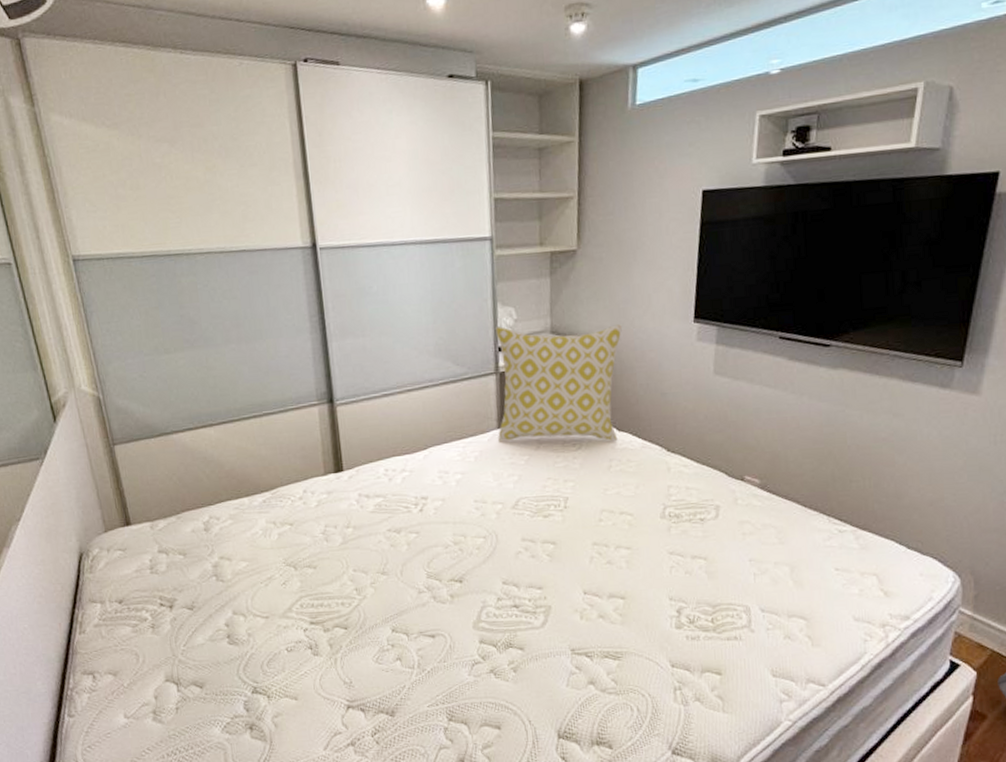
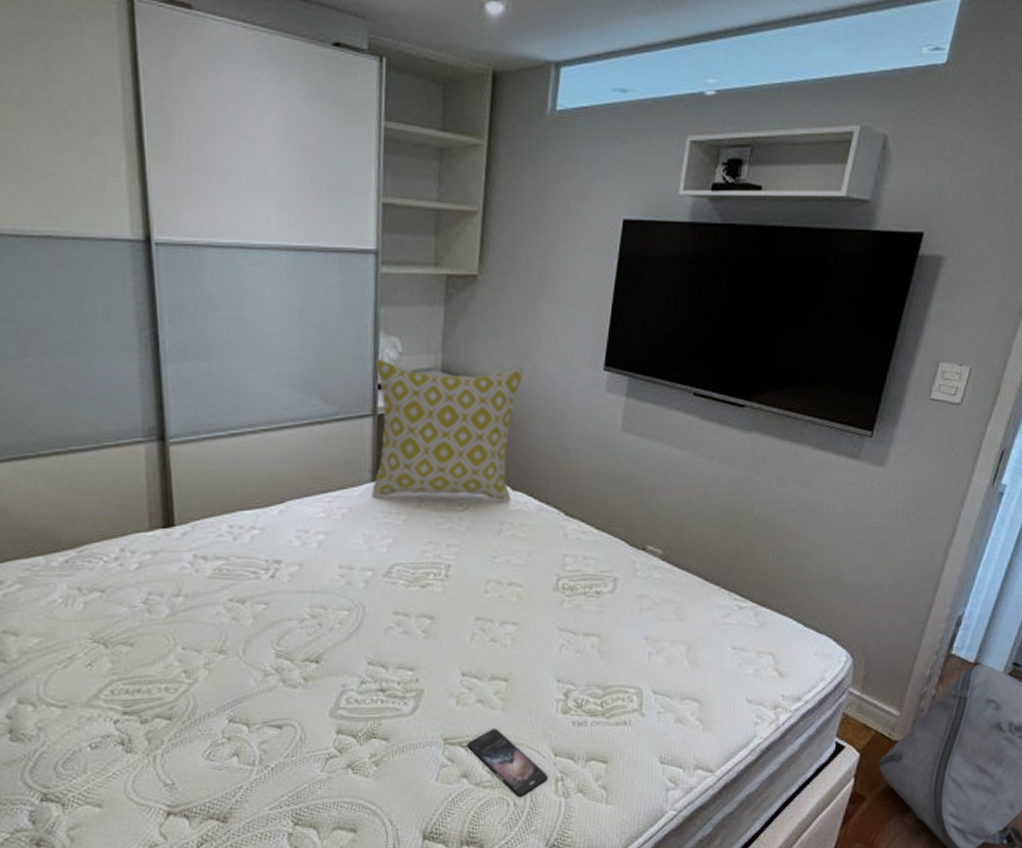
smartphone: none [592,641,667,704] -> present [467,728,548,798]

